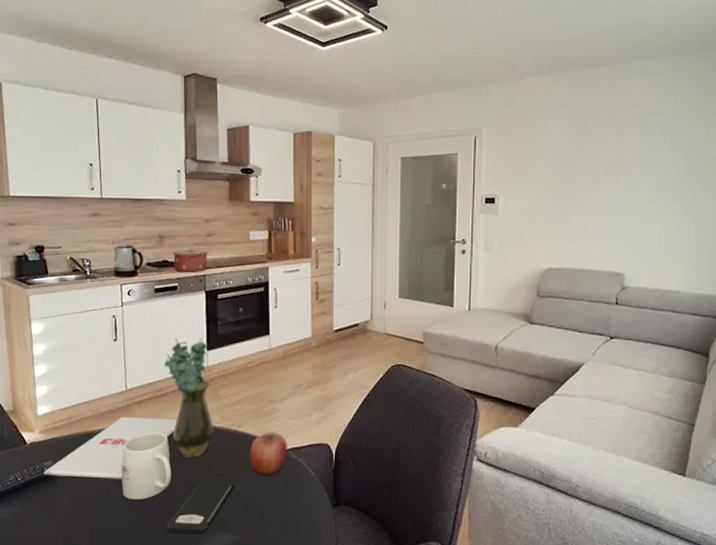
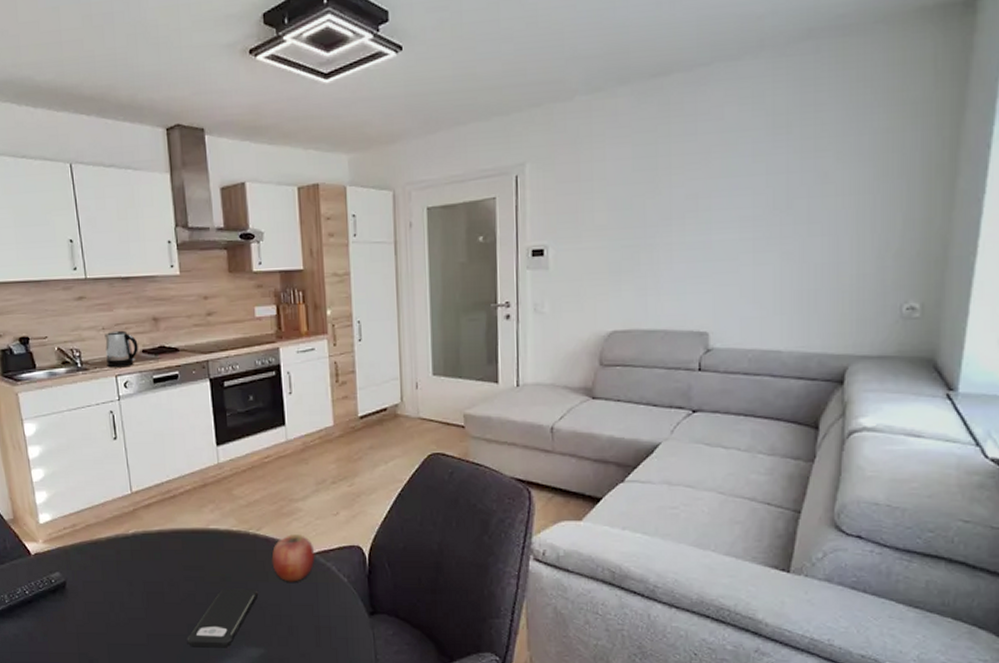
magazine: present [44,417,177,479] -> none [52,523,190,590]
mug: present [120,432,172,500] -> none [132,539,189,612]
vase: present [163,338,214,458] -> none [170,432,231,566]
casserole: present [172,248,209,273] -> none [169,330,211,359]

